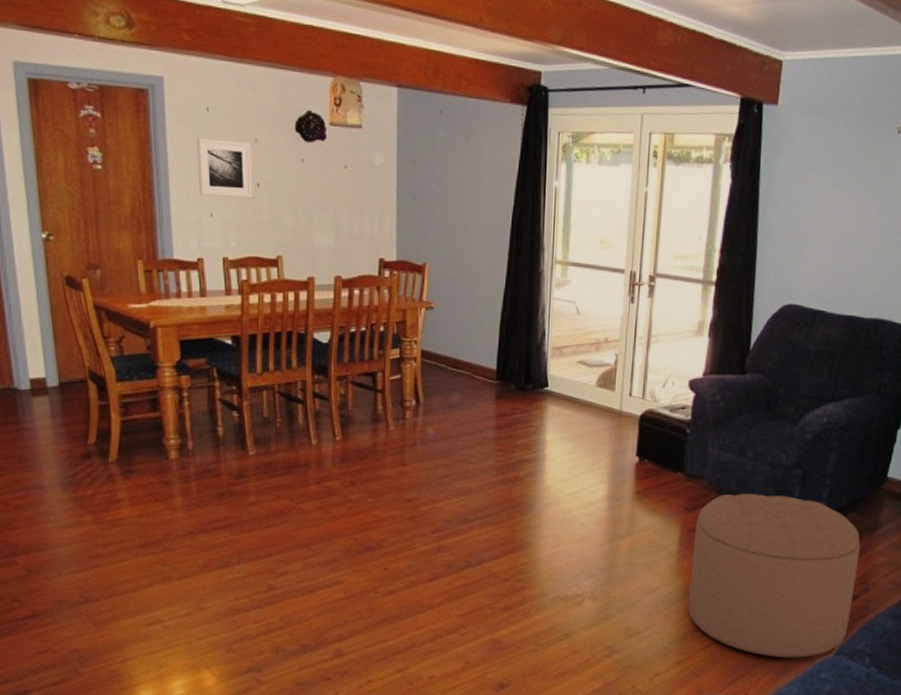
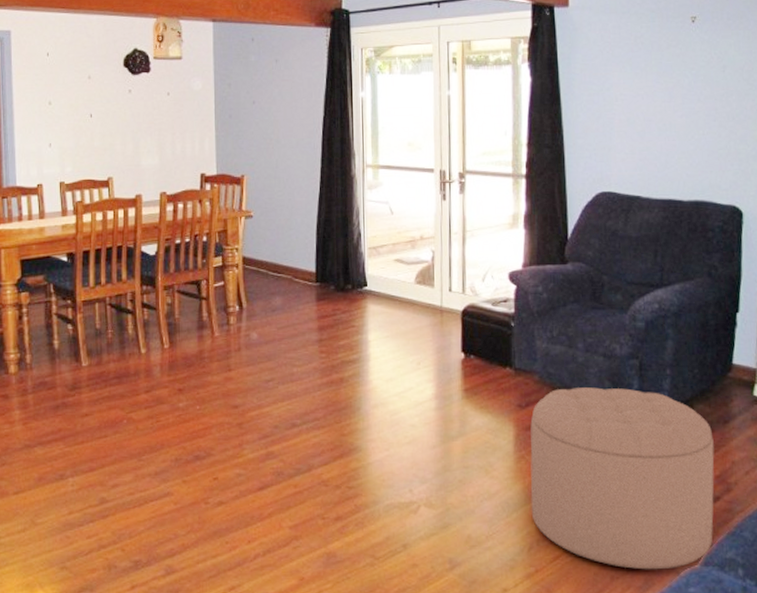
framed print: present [197,138,252,198] -> none [39,79,86,129]

